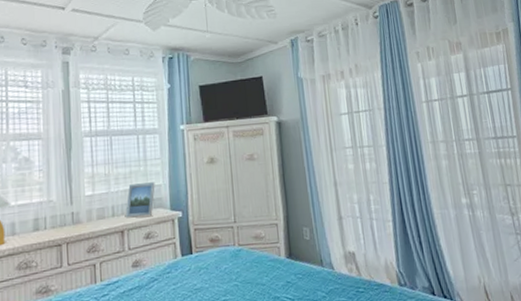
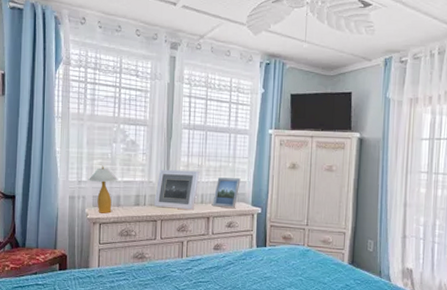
picture frame: none [56,180,108,229] -> present [153,169,200,211]

